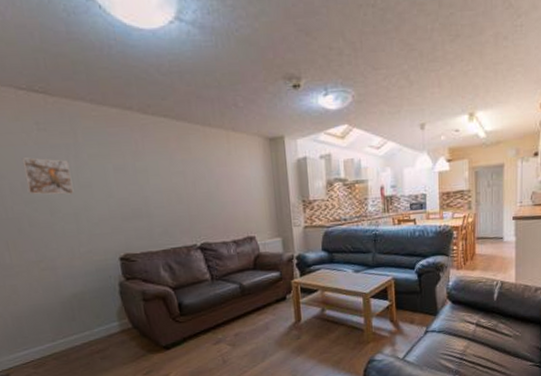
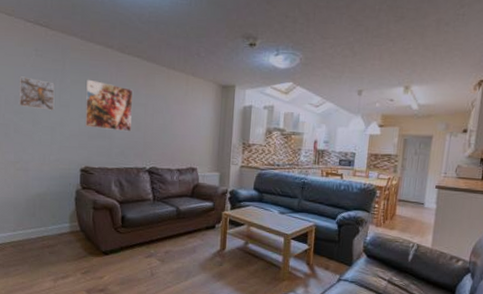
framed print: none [106,150,172,208] -> present [84,79,133,132]

